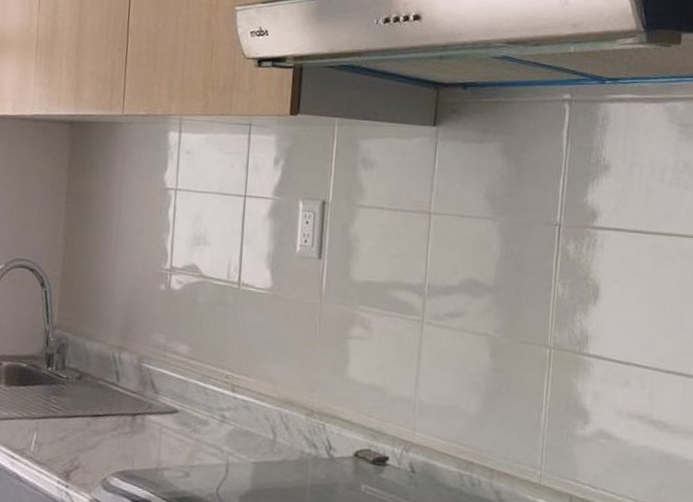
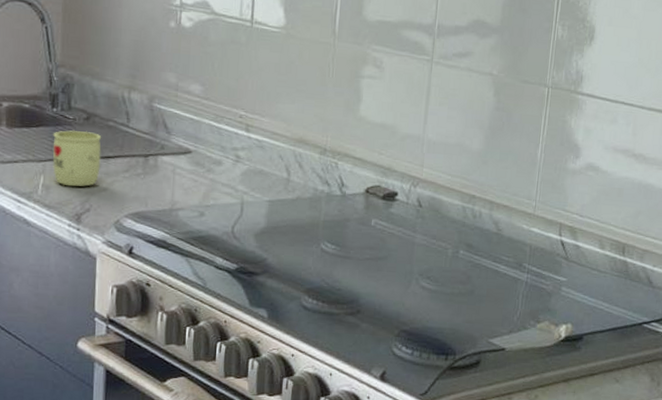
mug: none [45,388,93,444] -> present [52,130,102,187]

